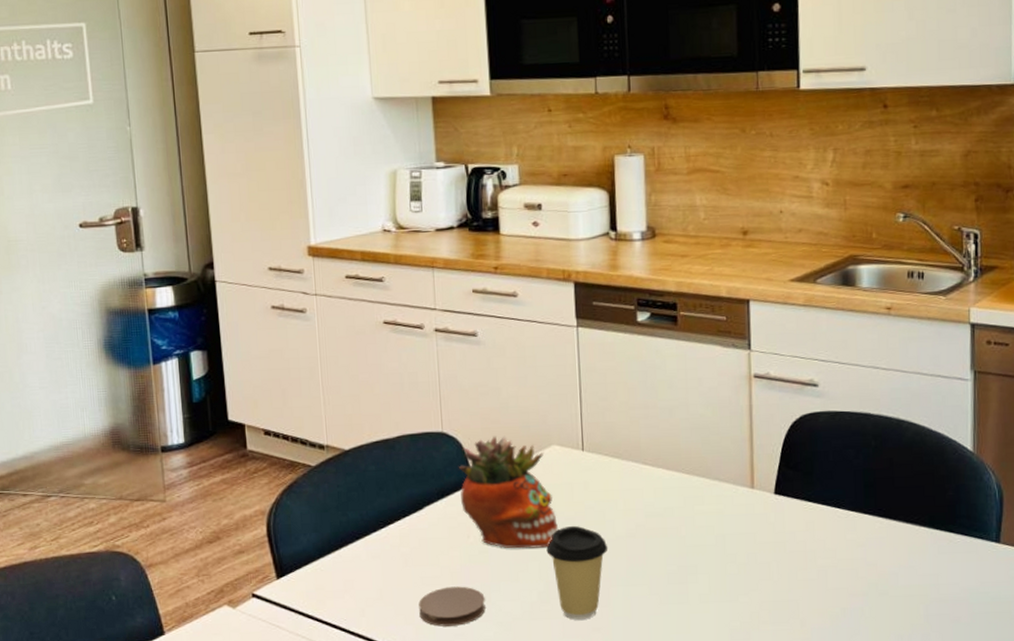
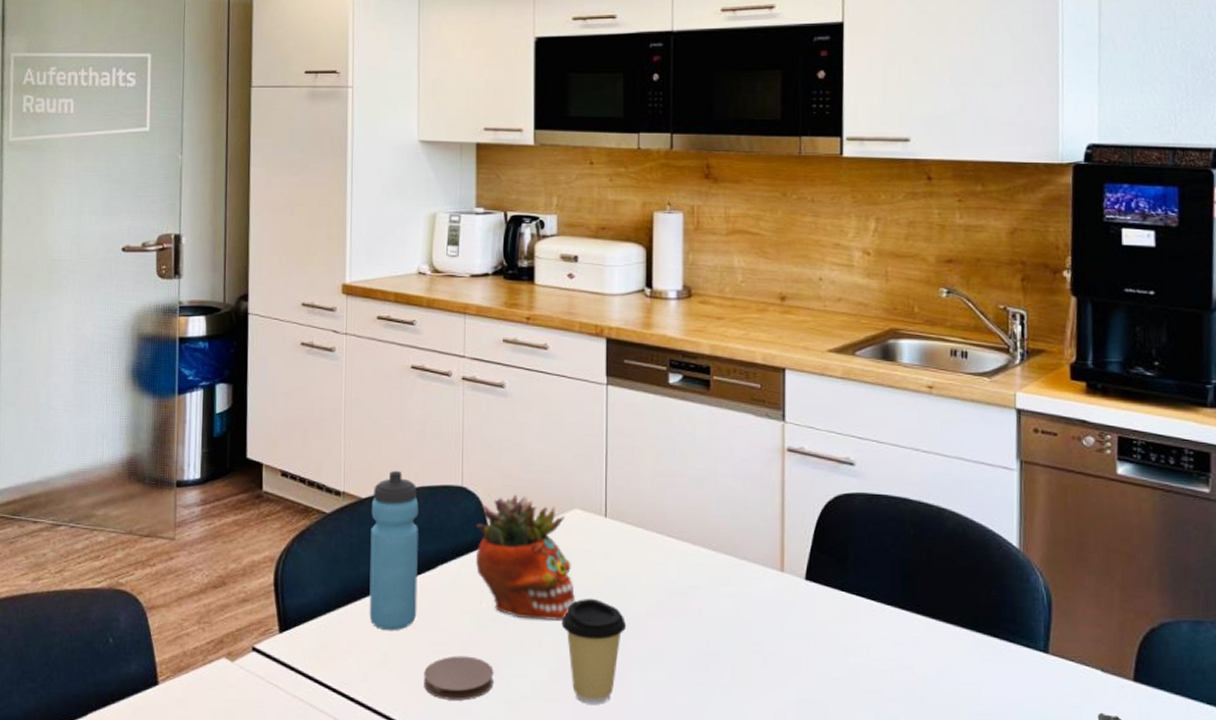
water bottle: none [355,421,408,570] -> present [369,470,419,631]

